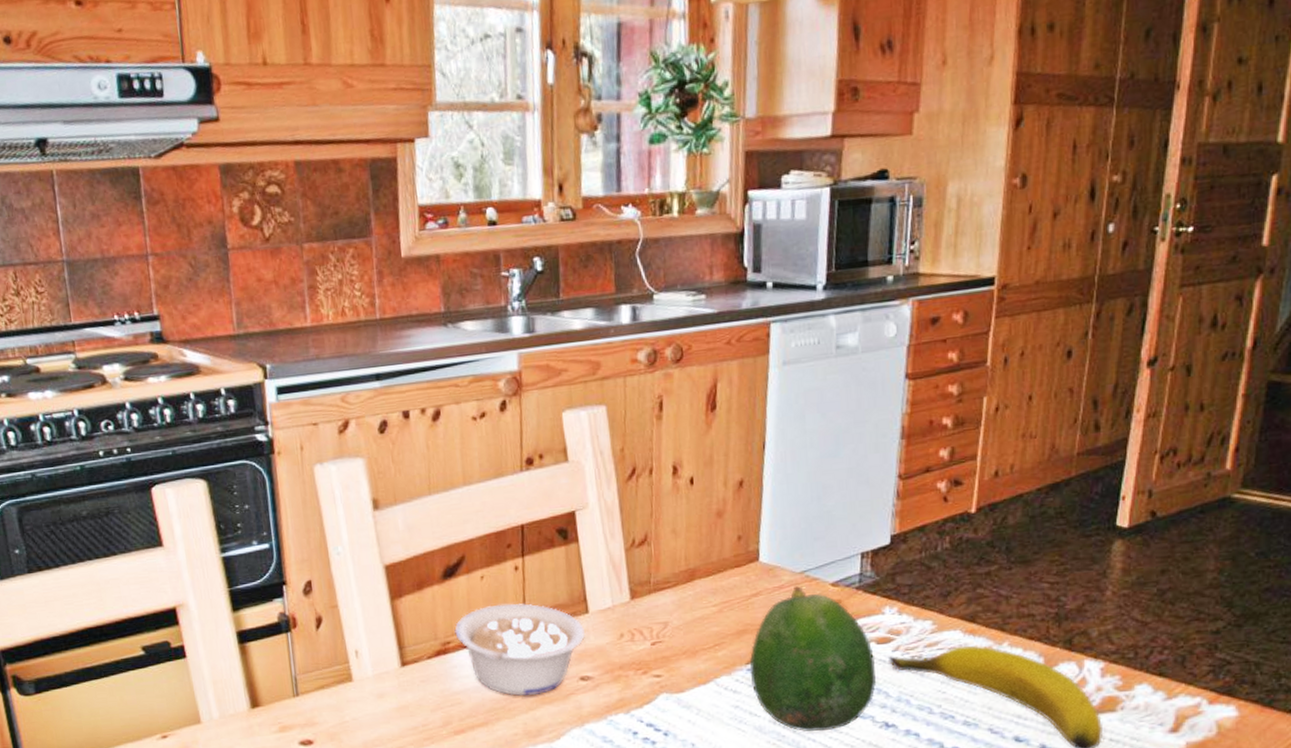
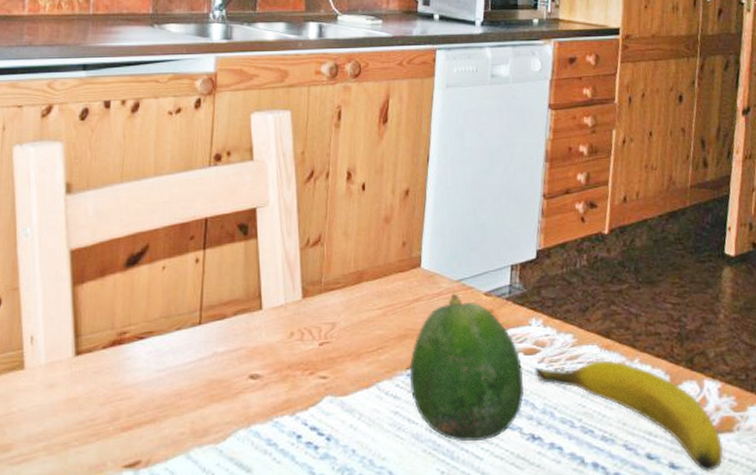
legume: present [454,603,586,696] -> none [132,295,258,392]

